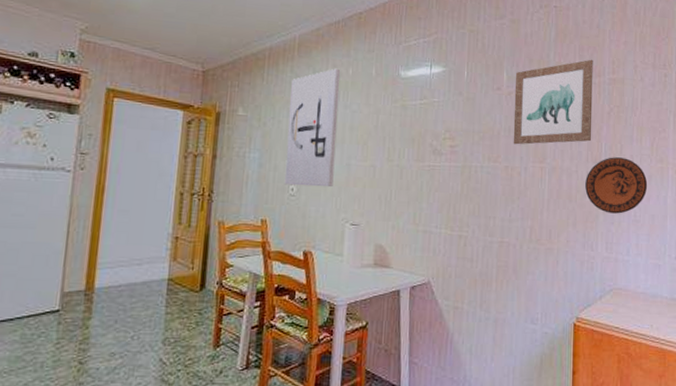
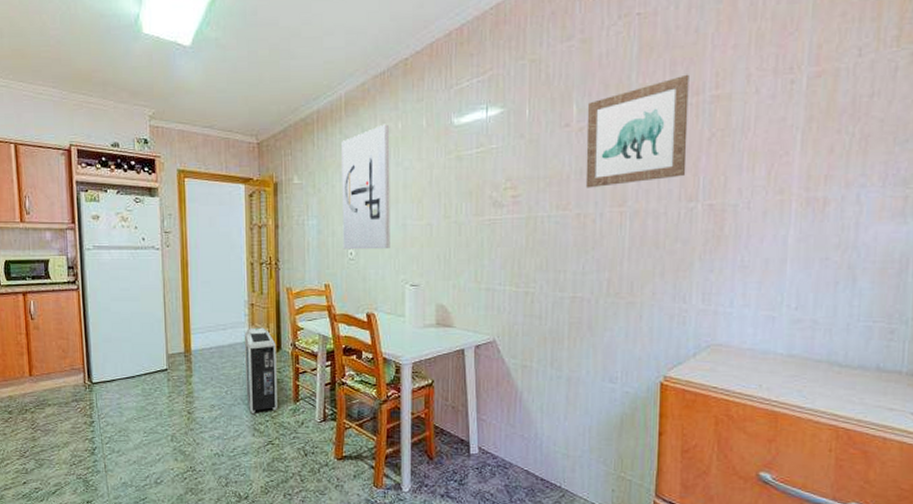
air purifier: none [157,263,200,362] -> present [244,327,277,413]
decorative plate: present [585,157,648,214] -> none [676,192,761,260]

